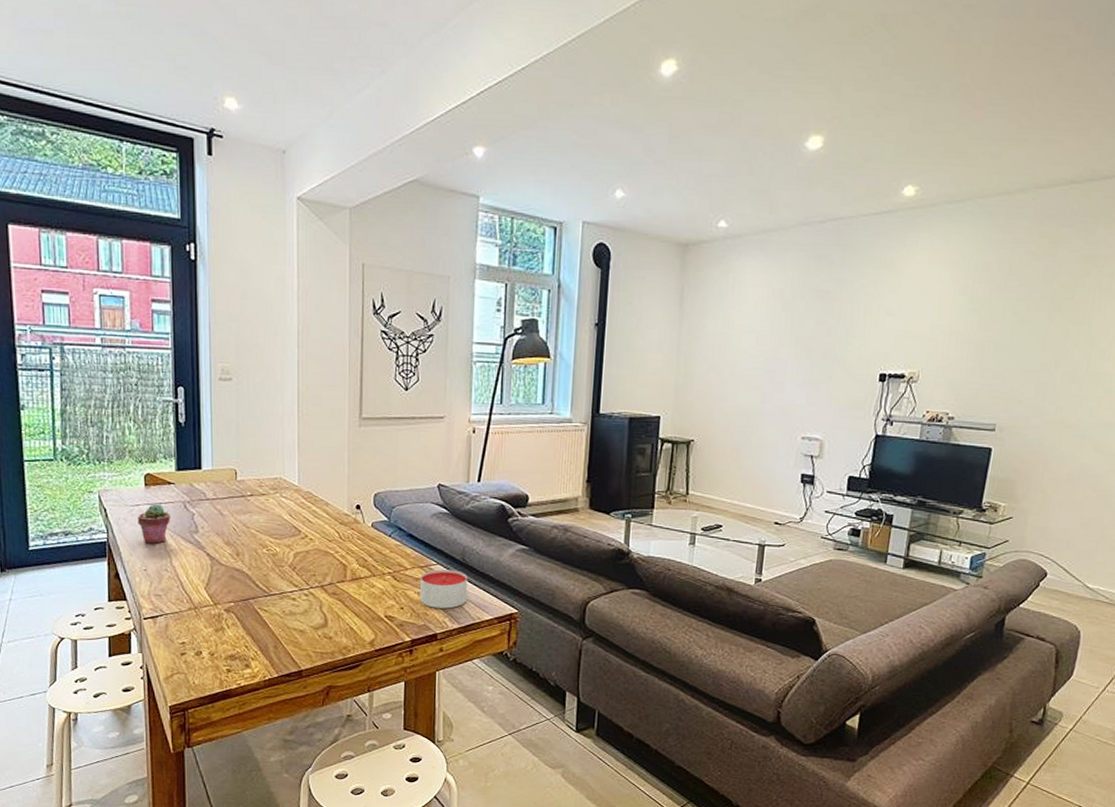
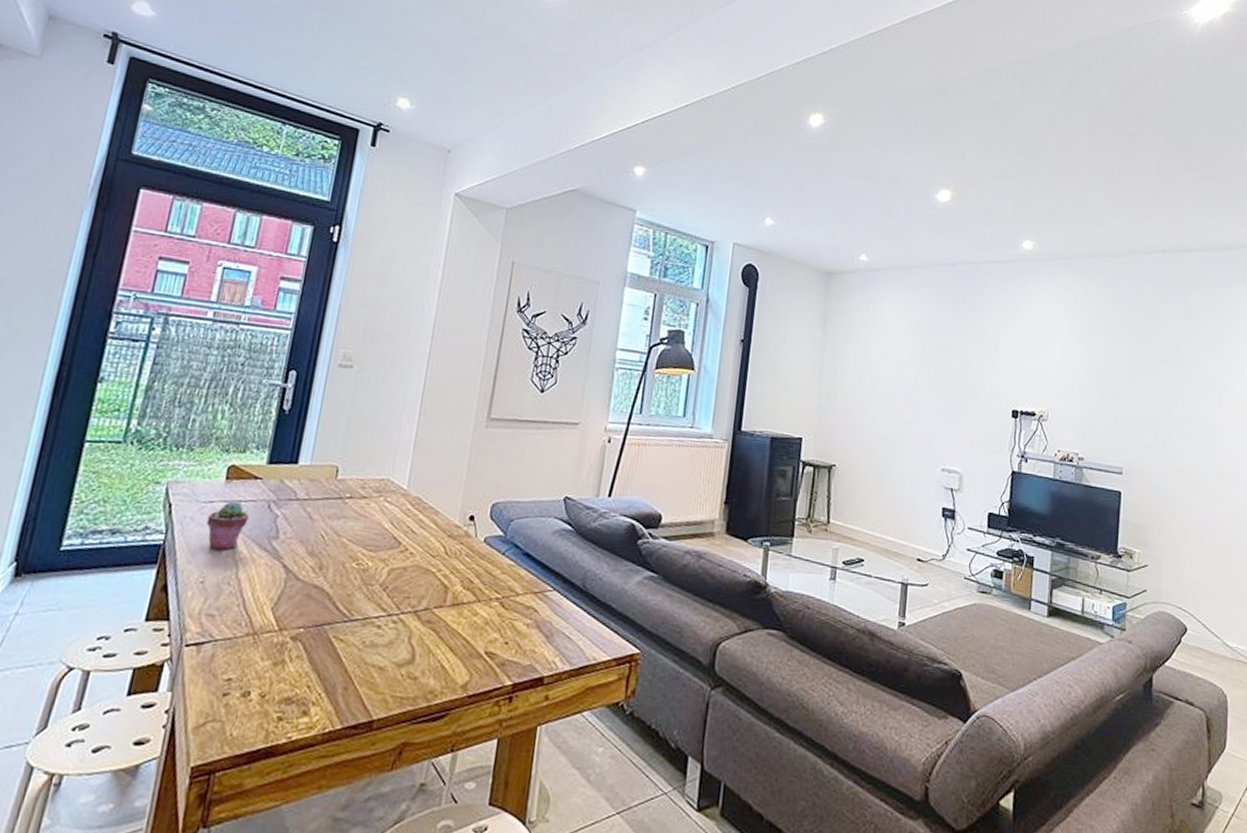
candle: present [420,569,468,609] -> none [529,596,587,646]

